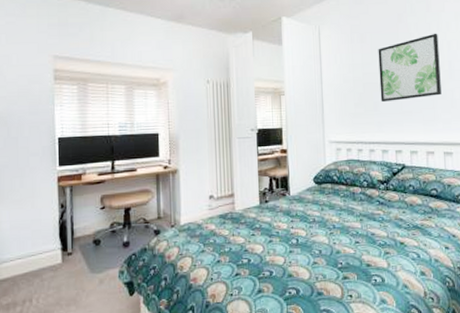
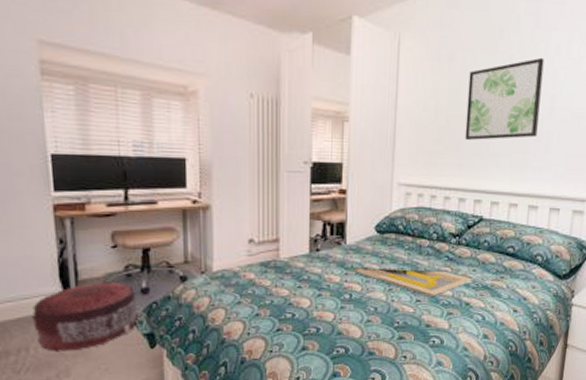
pouf: none [36,238,122,301] -> present [32,282,141,351]
serving tray: none [298,214,404,238] -> present [353,268,473,297]

